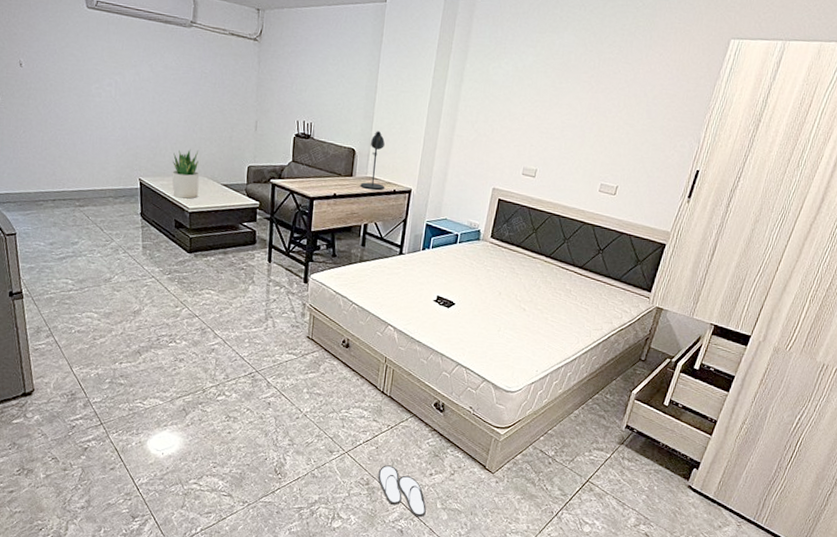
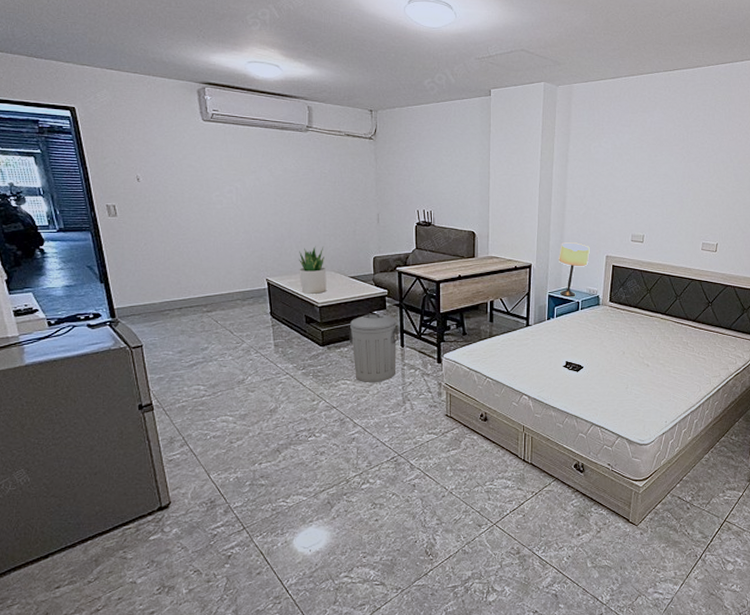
trash can: none [216,224,267,296] -> present [349,313,399,382]
desk lamp: present [360,131,385,191] -> none [483,213,506,269]
slippers: present [378,465,426,517] -> none [527,531,577,578]
table lamp: none [439,169,476,229] -> present [559,242,590,297]

